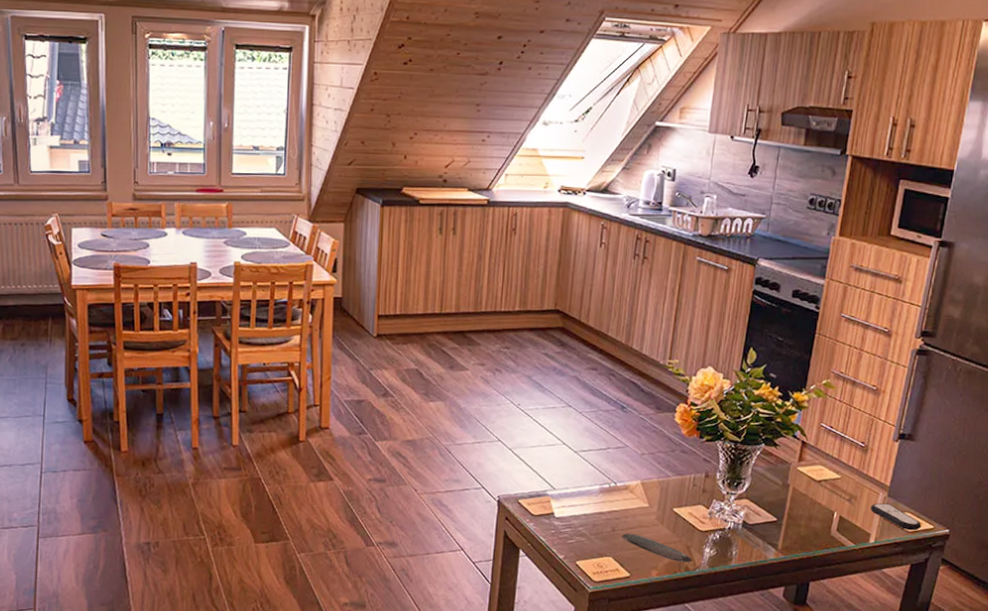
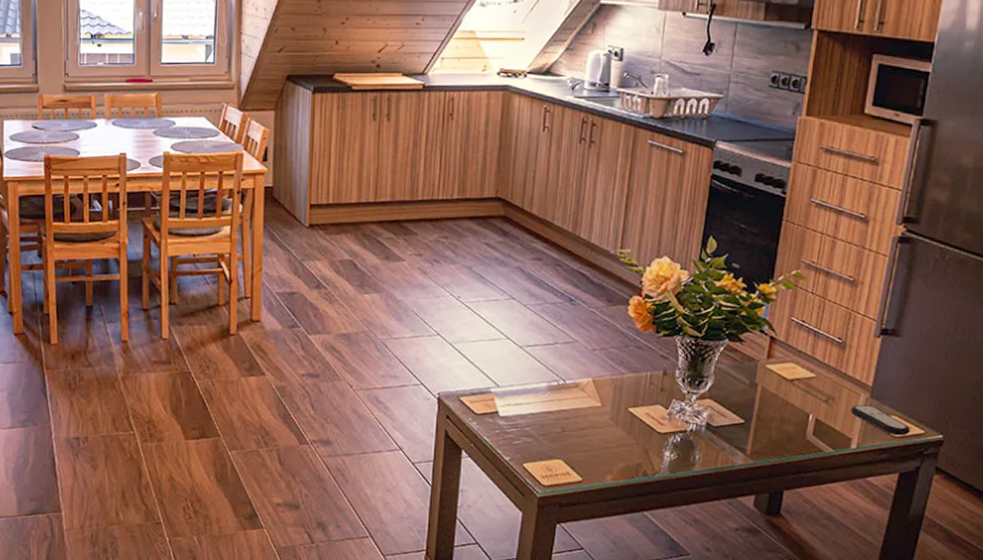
oval tray: present [622,533,692,563] -> none [573,434,650,467]

